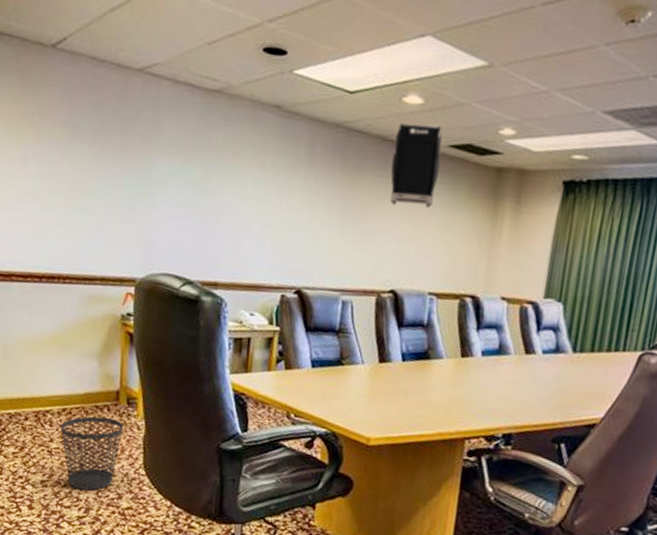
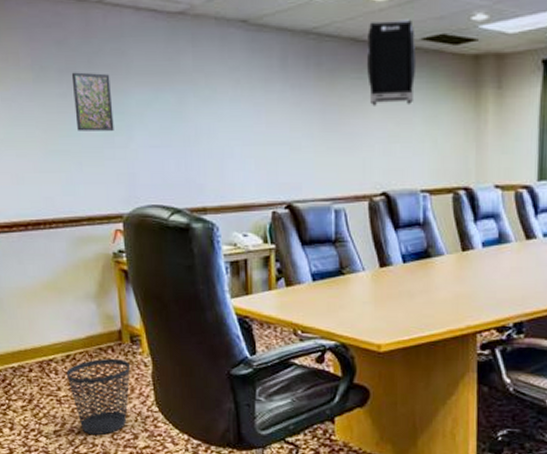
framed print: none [102,135,141,197] -> present [71,72,114,131]

